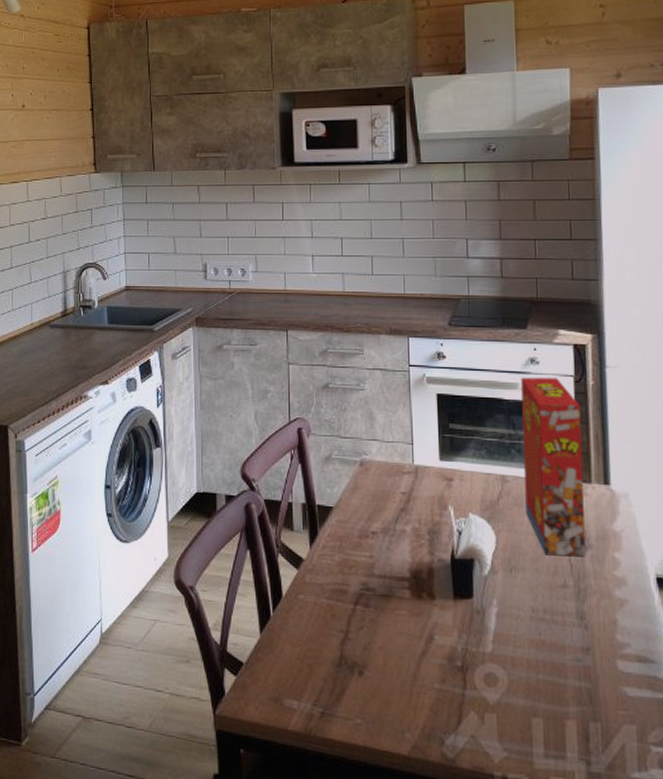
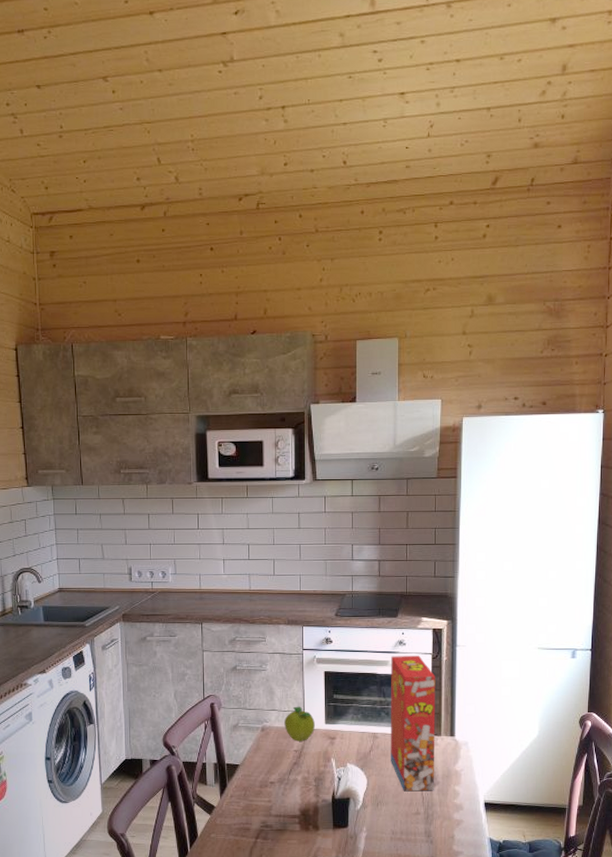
fruit: none [388,436,427,482] -> present [284,706,315,741]

